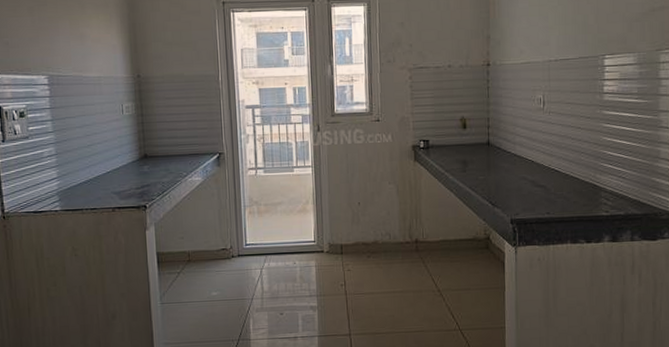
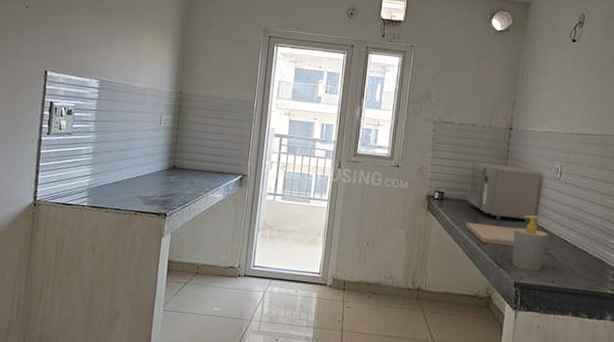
microwave: none [453,102,525,161] -> present [467,162,541,224]
cutting board: none [455,164,507,186] -> present [465,222,516,247]
soap bottle: none [505,150,539,205] -> present [512,215,548,271]

